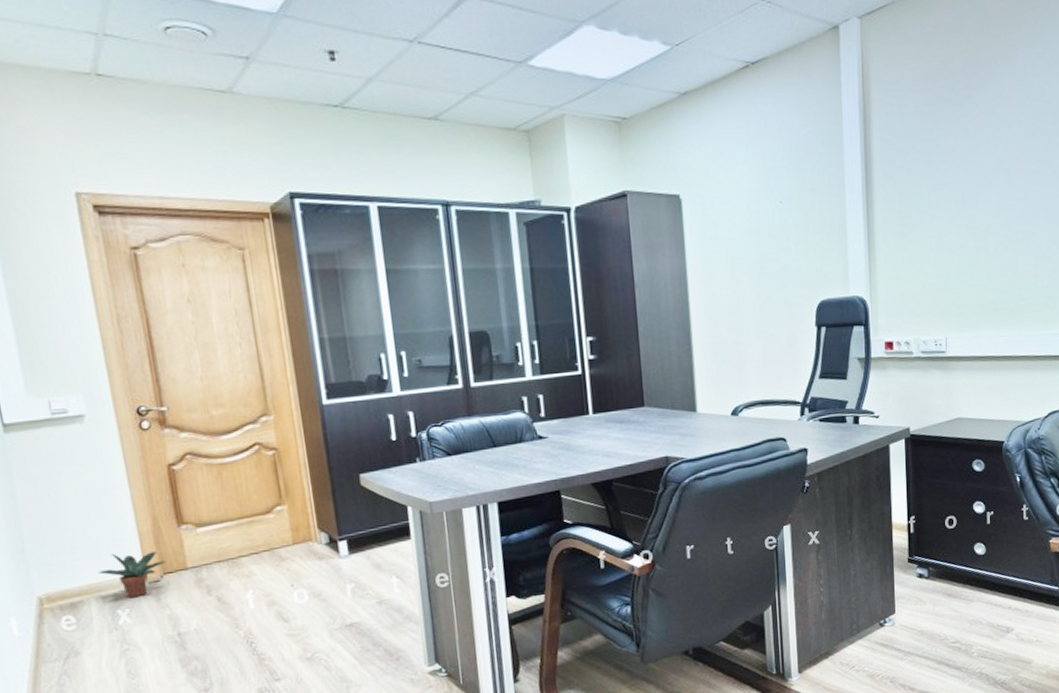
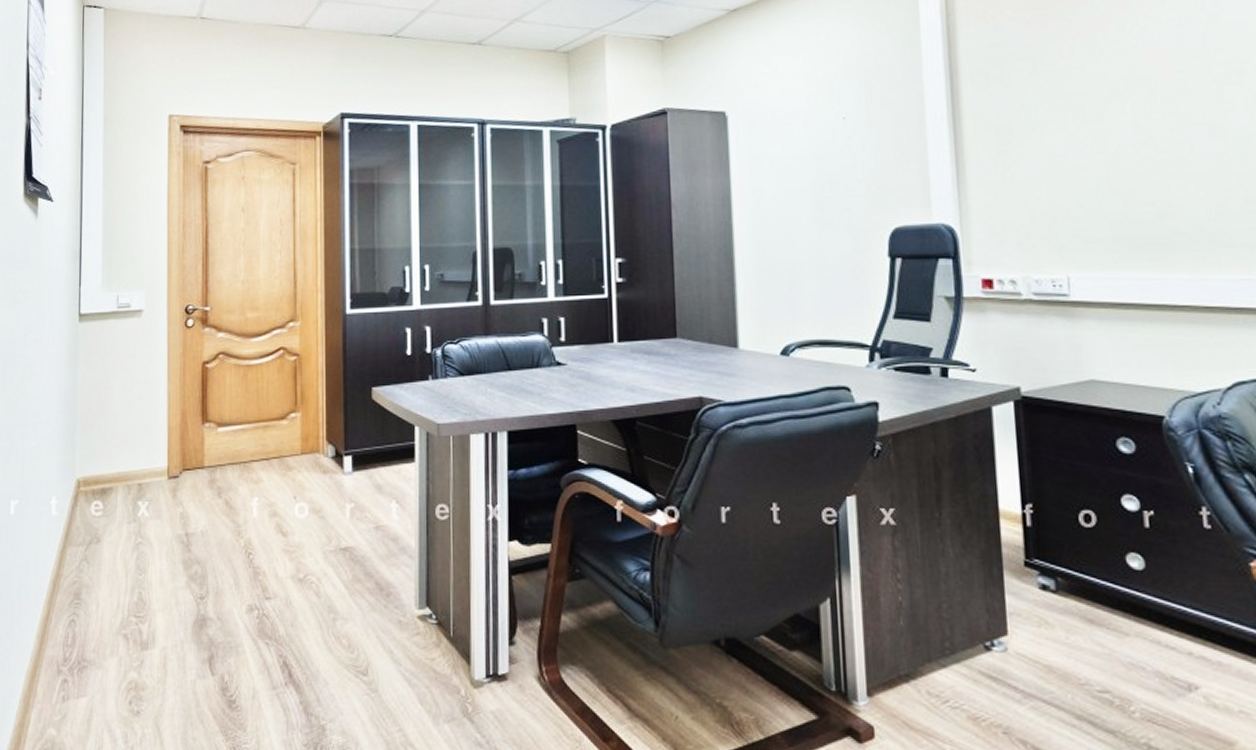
potted plant: present [97,551,166,598] -> none [128,445,187,491]

